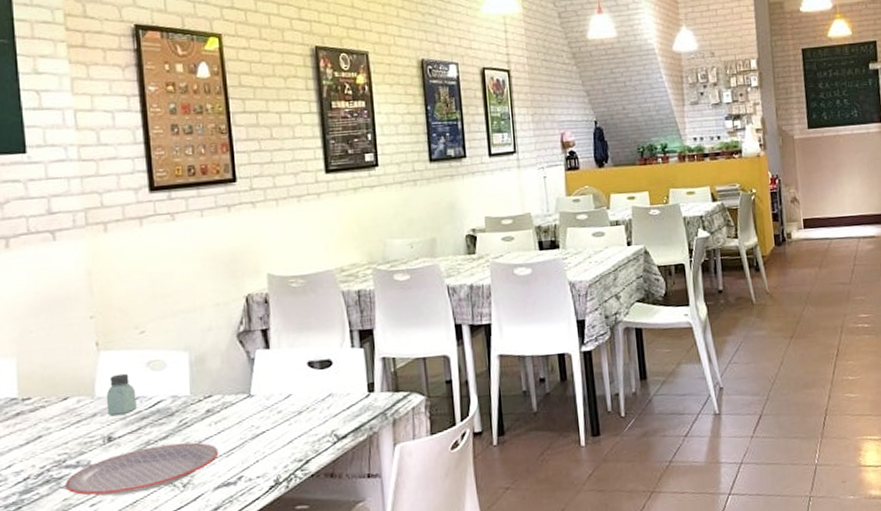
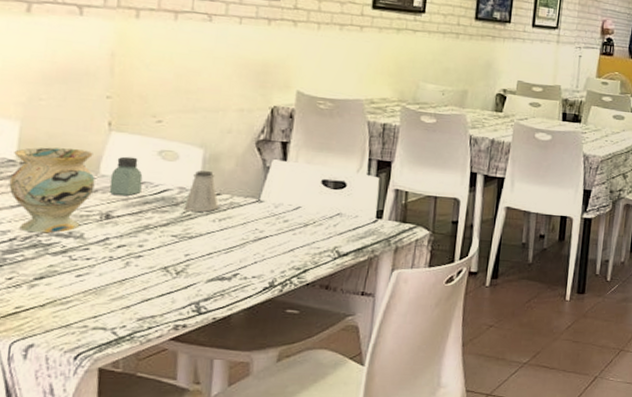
vase: none [15,375,93,469] -> present [9,147,95,234]
plate: present [64,442,219,497] -> none [52,231,218,272]
saltshaker: none [179,374,212,419] -> present [184,170,219,212]

